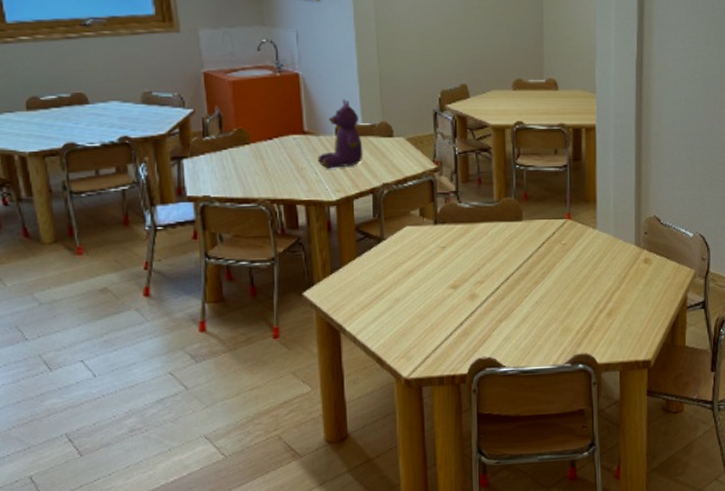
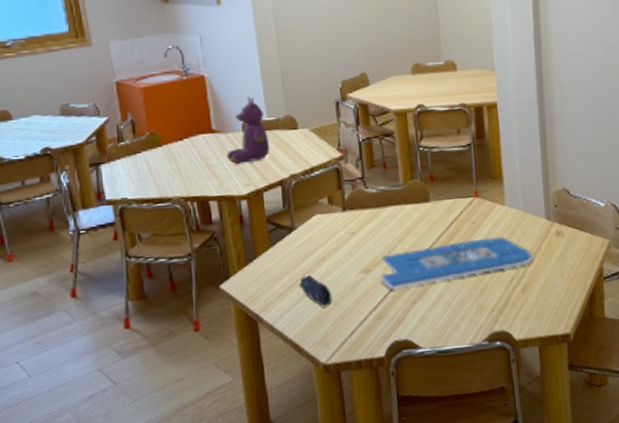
pencil case: none [384,287,418,321] -> present [298,275,333,308]
board game: none [467,259,620,306] -> present [380,236,533,289]

